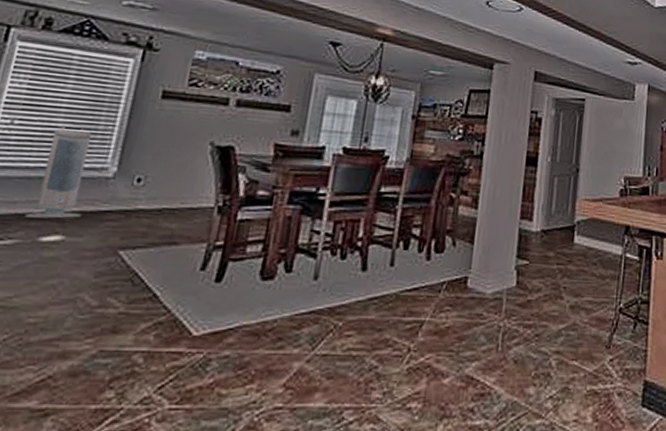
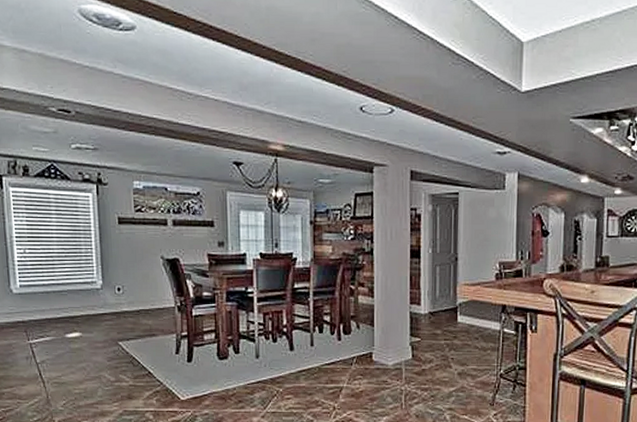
air purifier: present [25,127,93,219] -> none [53,252,88,321]

